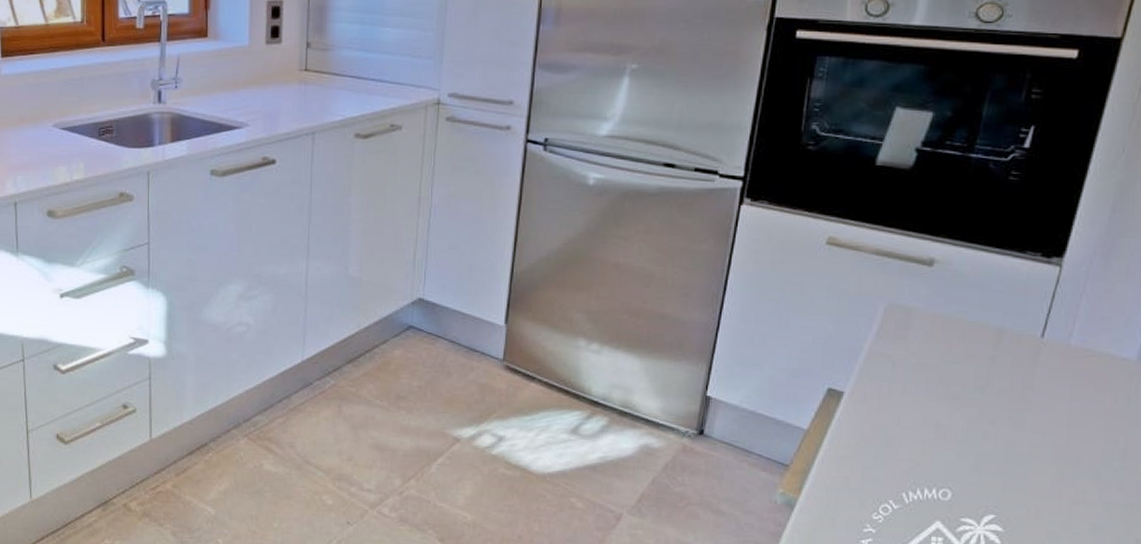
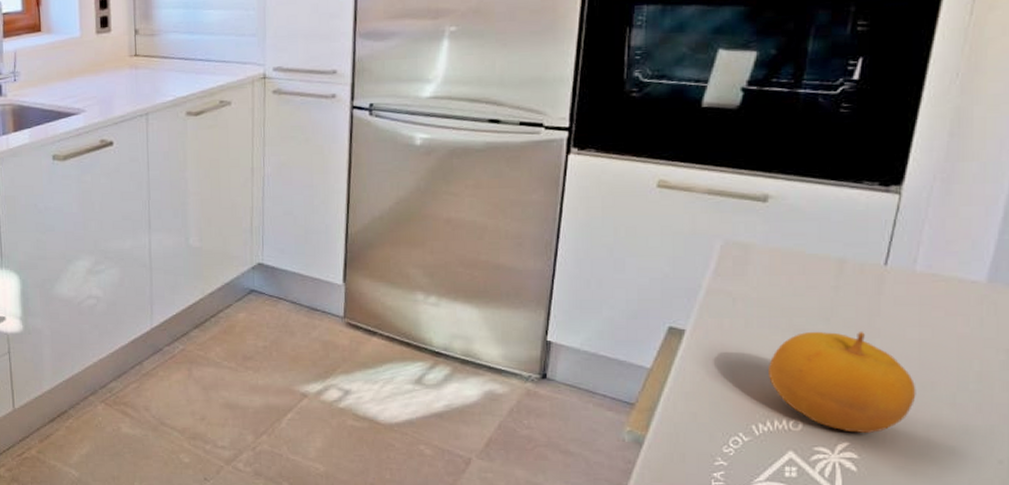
fruit: none [922,400,1063,506] -> present [769,331,916,433]

